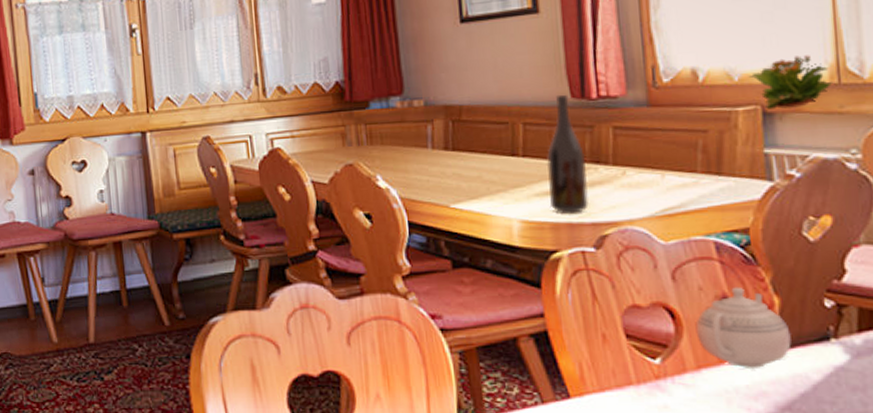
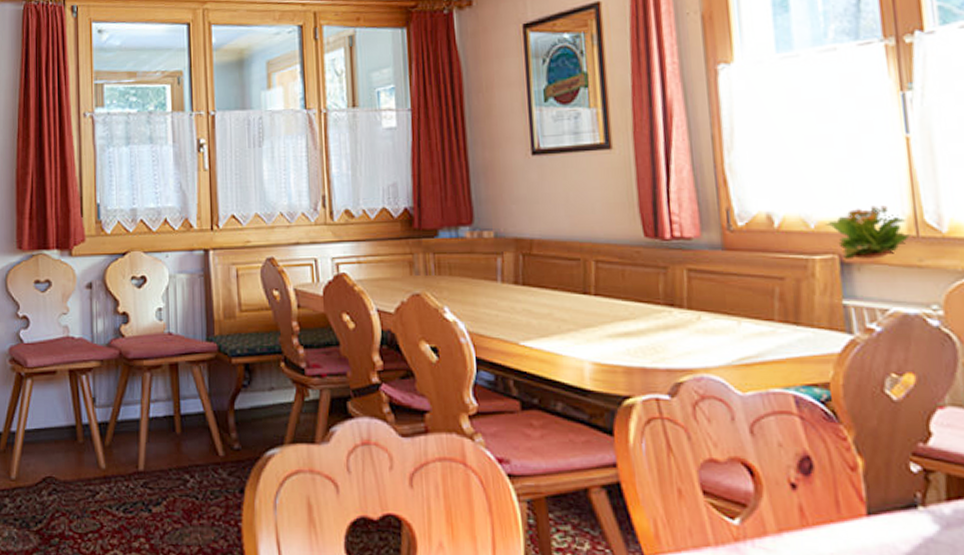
wine bottle: present [546,94,589,212] -> none [619,233,663,356]
teapot: present [695,286,792,368] -> none [775,445,877,535]

